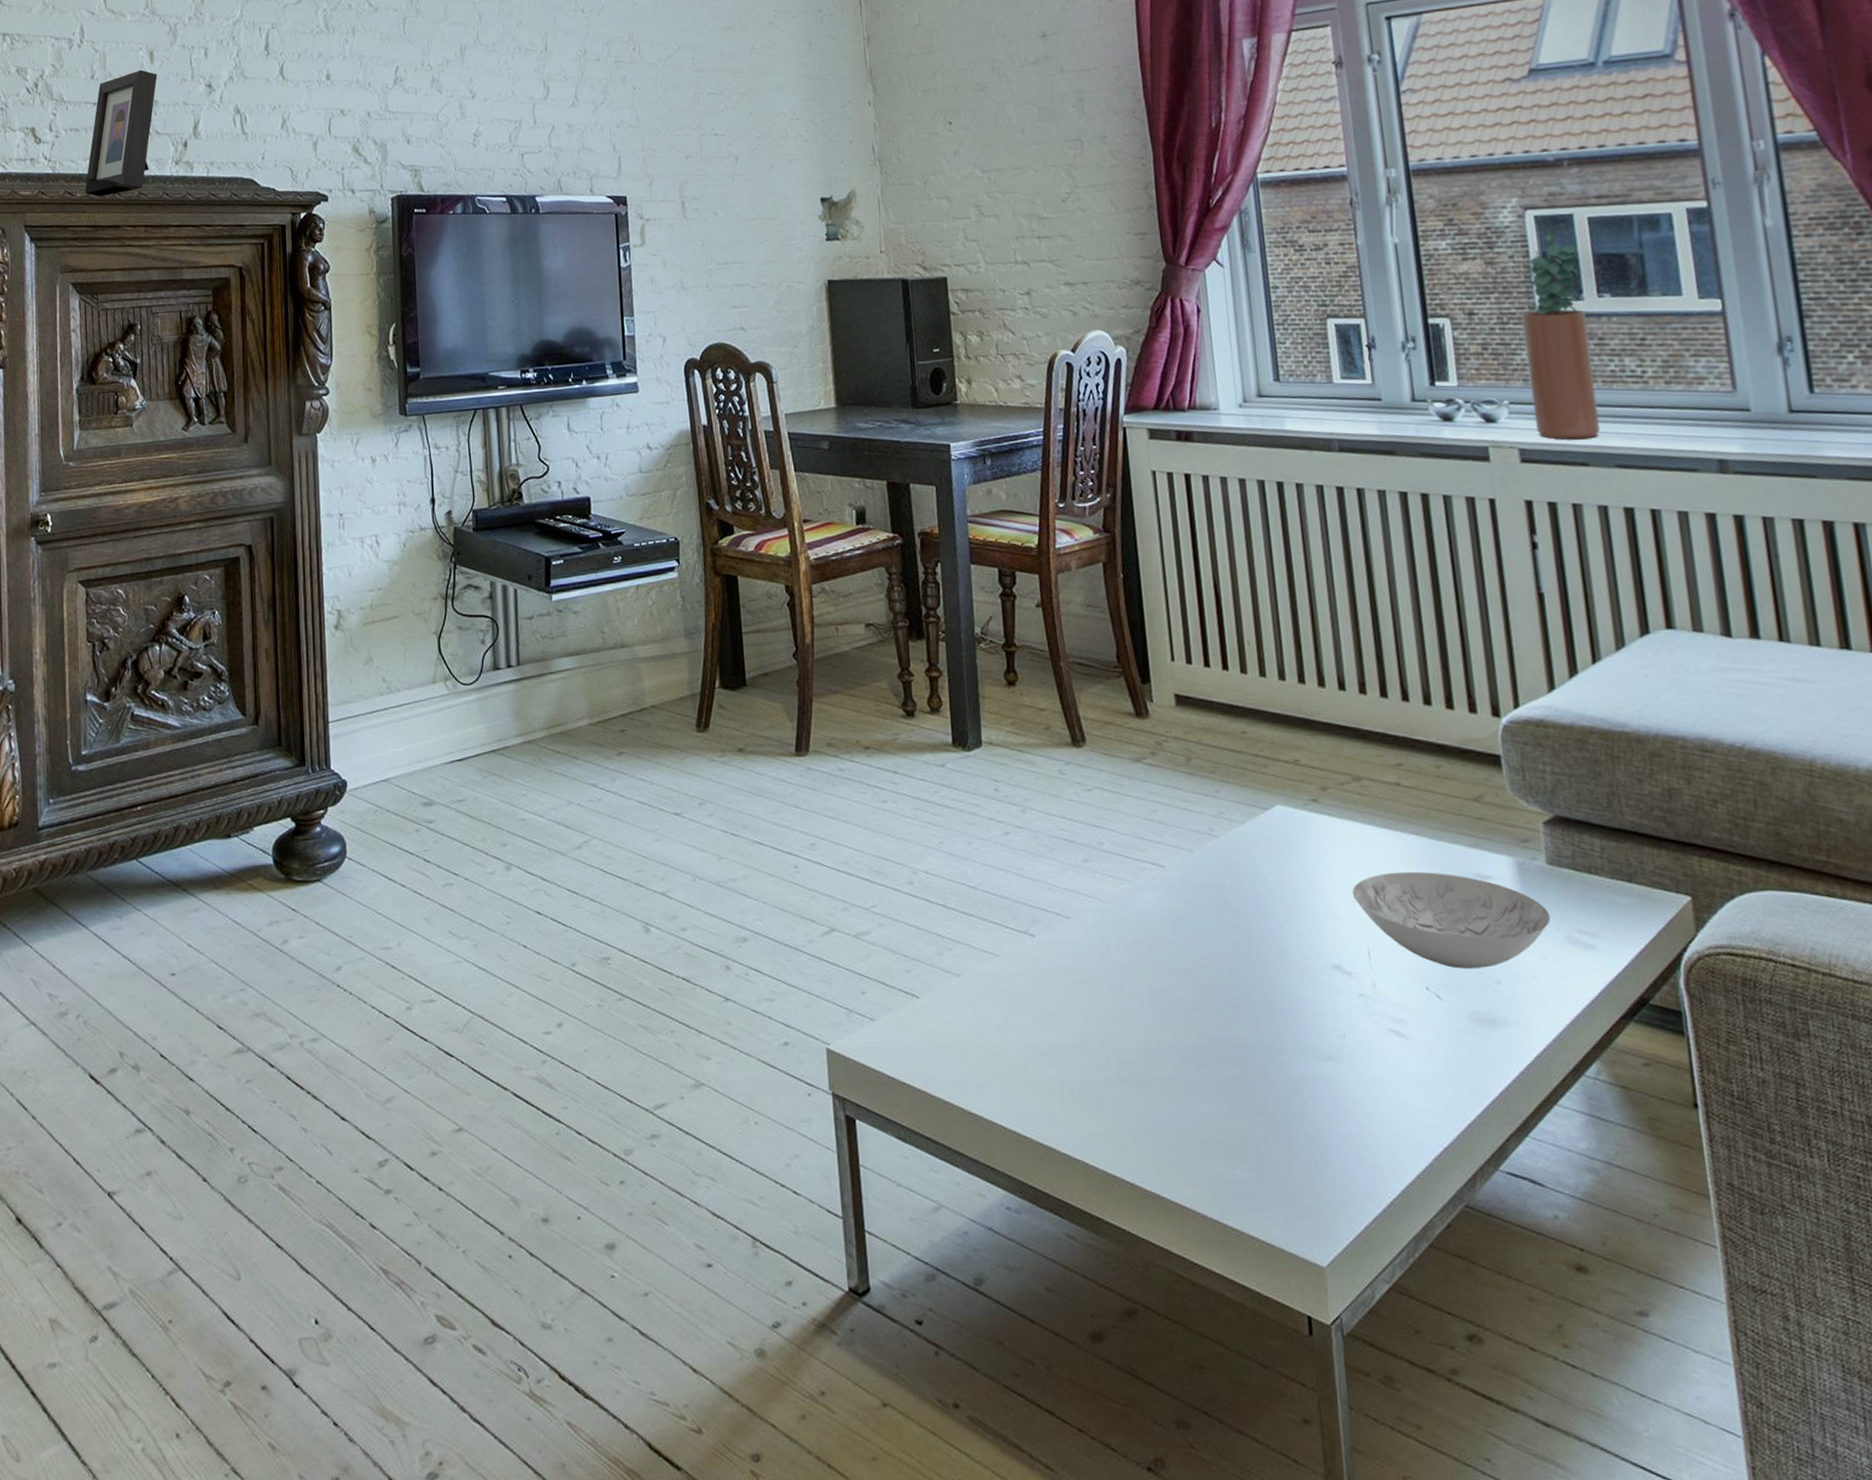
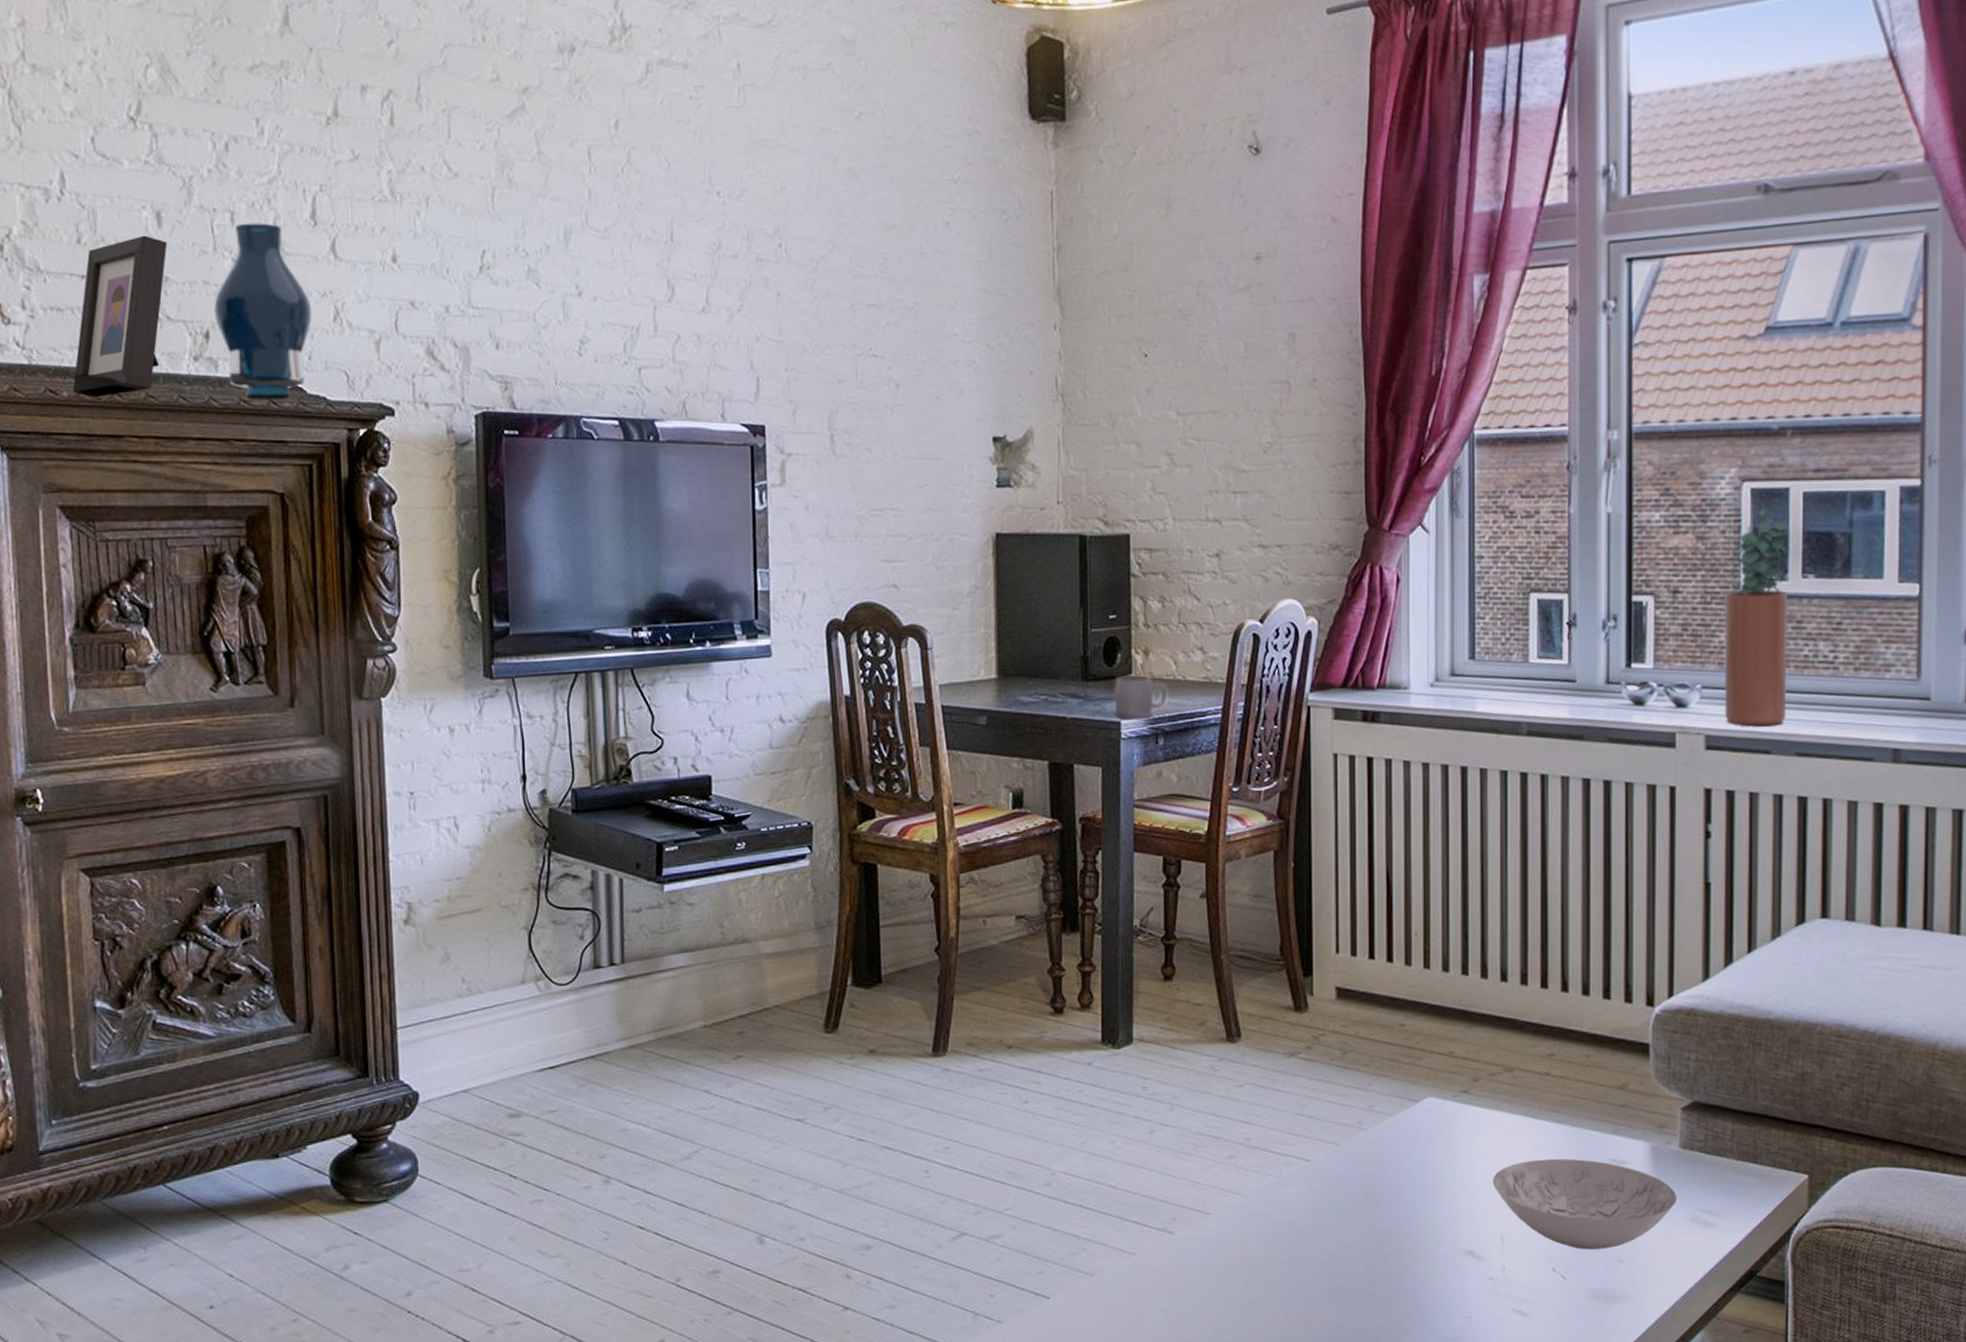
vase: none [191,55,265,194] -> present [214,223,313,401]
mug: none [942,402,991,443] -> present [1114,675,1166,721]

